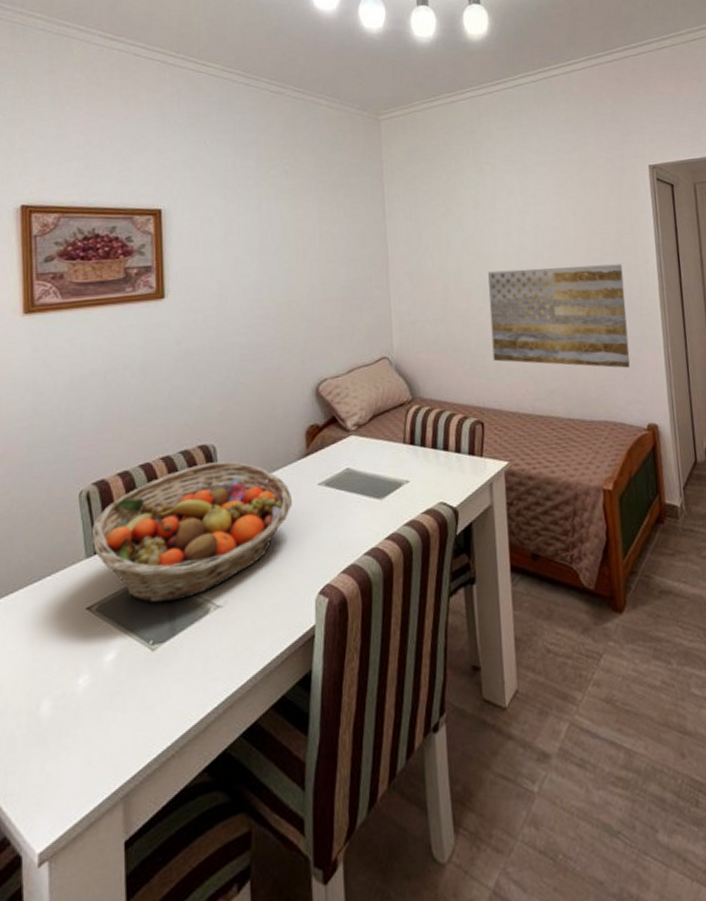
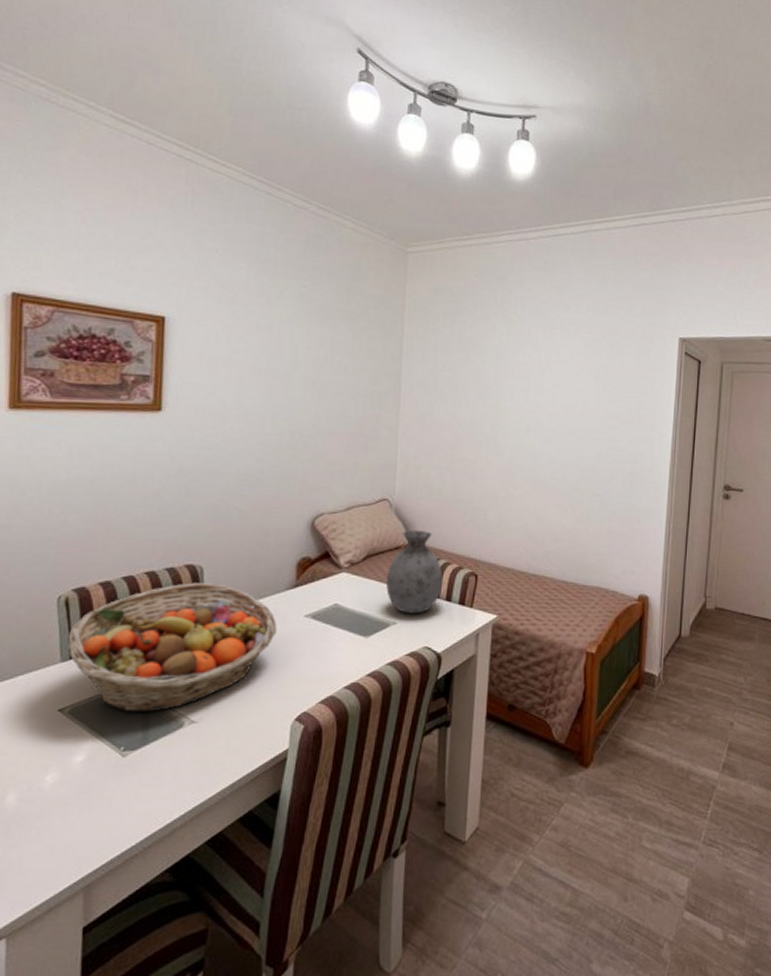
vase: none [394,384,450,470] -> present [386,530,442,614]
wall art: present [488,264,631,368] -> none [495,426,637,538]

